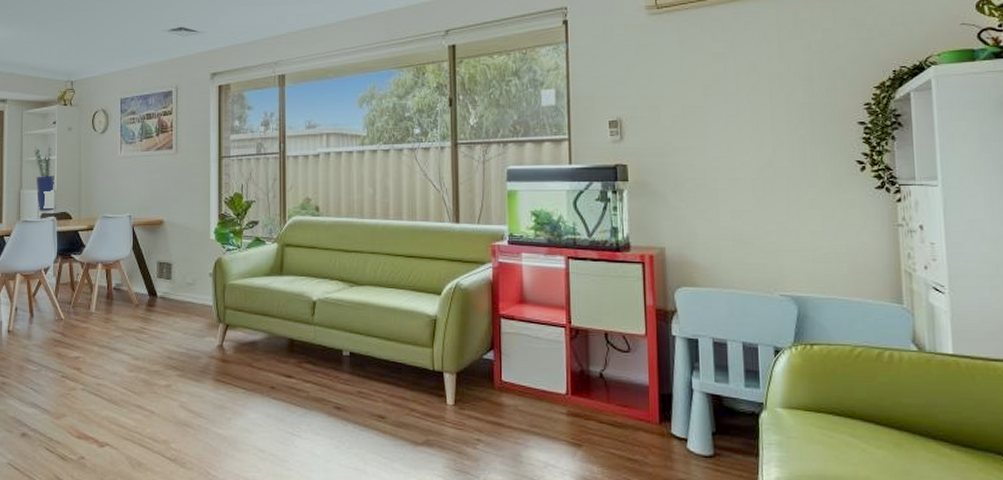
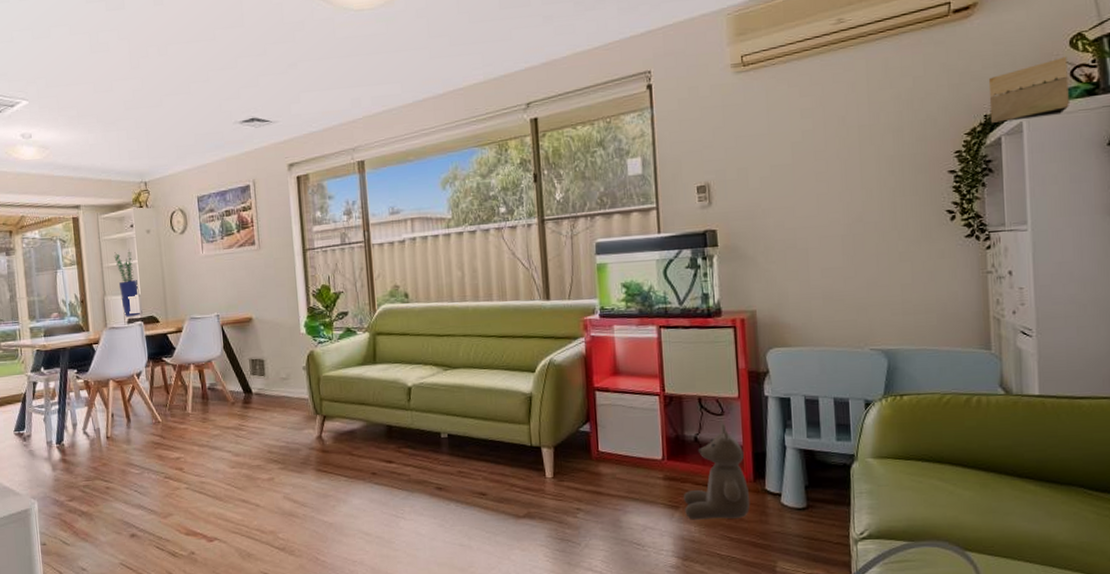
teddy bear: none [586,360,656,462] -> present [683,423,751,520]
decorative box: none [896,19,977,80] -> present [988,56,1069,124]

